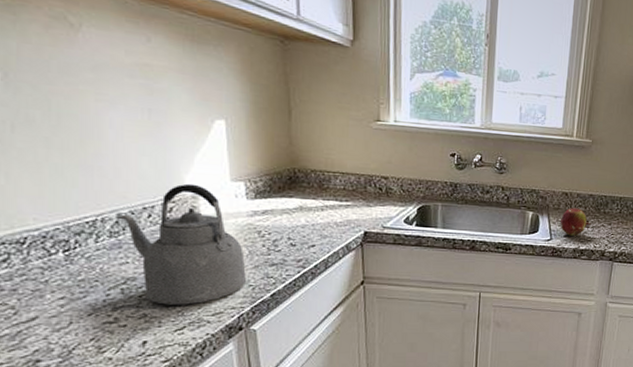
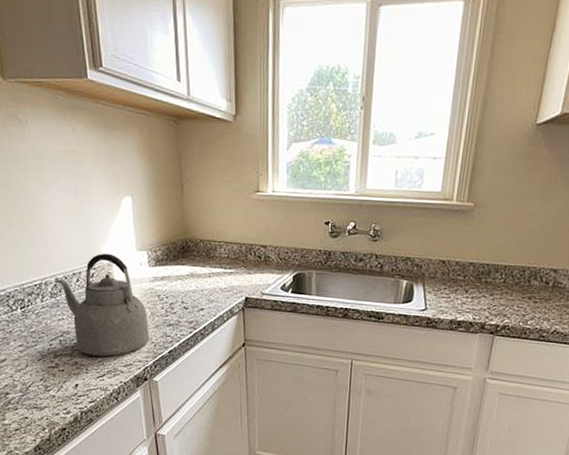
fruit: present [560,208,591,236] -> none [436,277,470,307]

